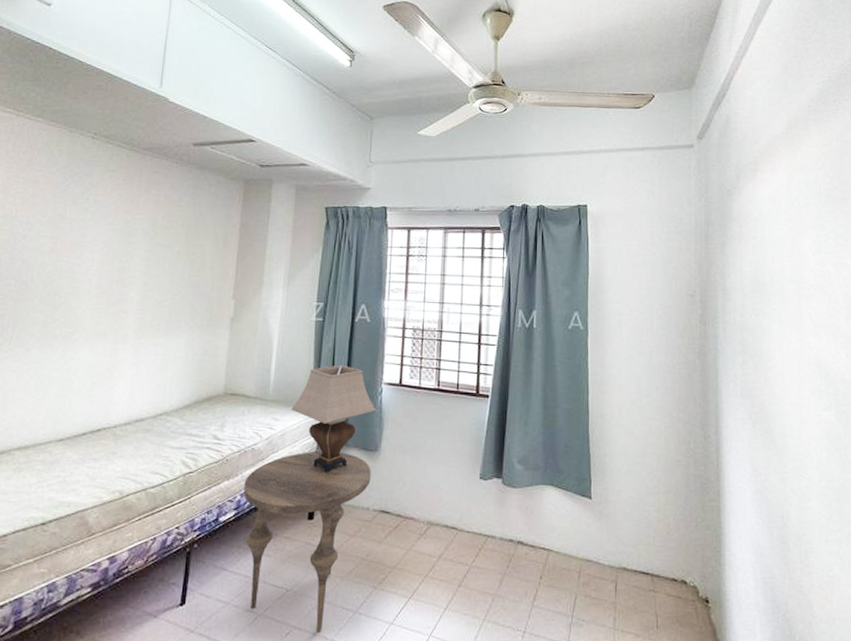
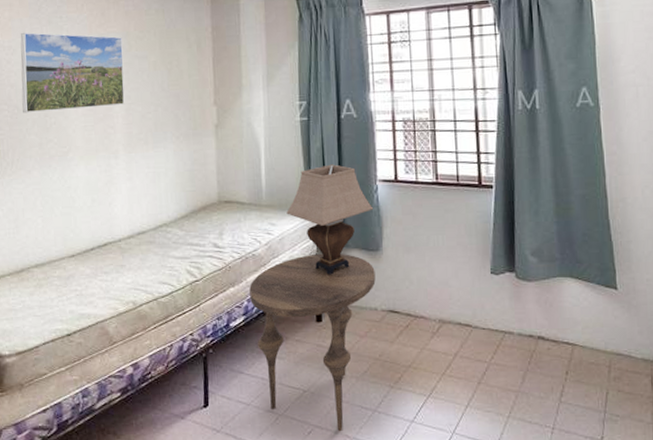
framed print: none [31,209,149,291] -> present [20,32,125,113]

